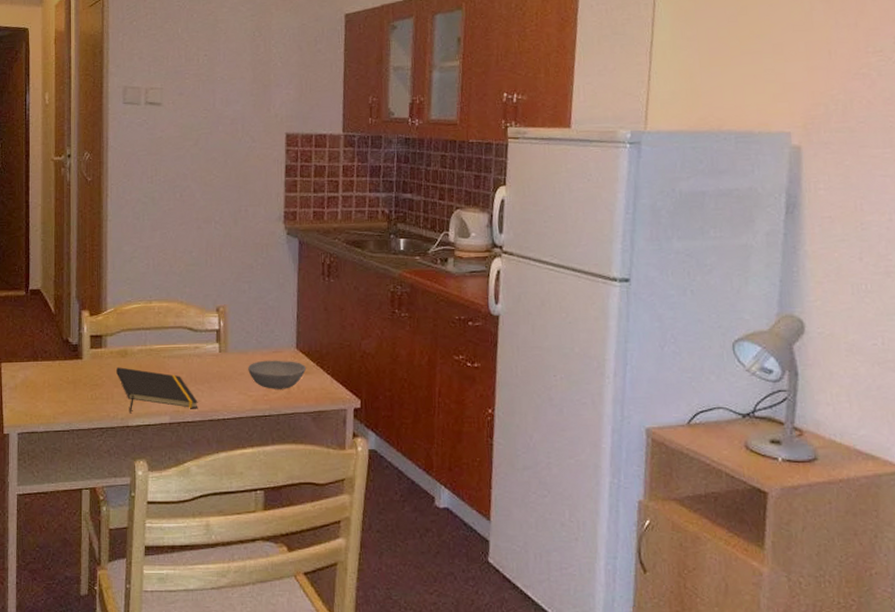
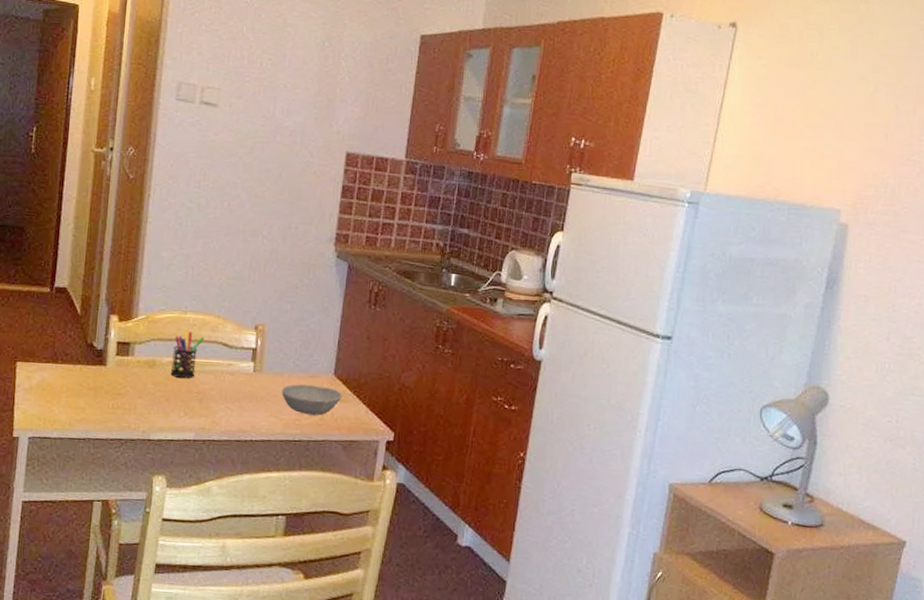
notepad: present [115,367,198,414] -> none [141,377,226,427]
pen holder: none [141,318,171,364] -> present [170,330,205,378]

